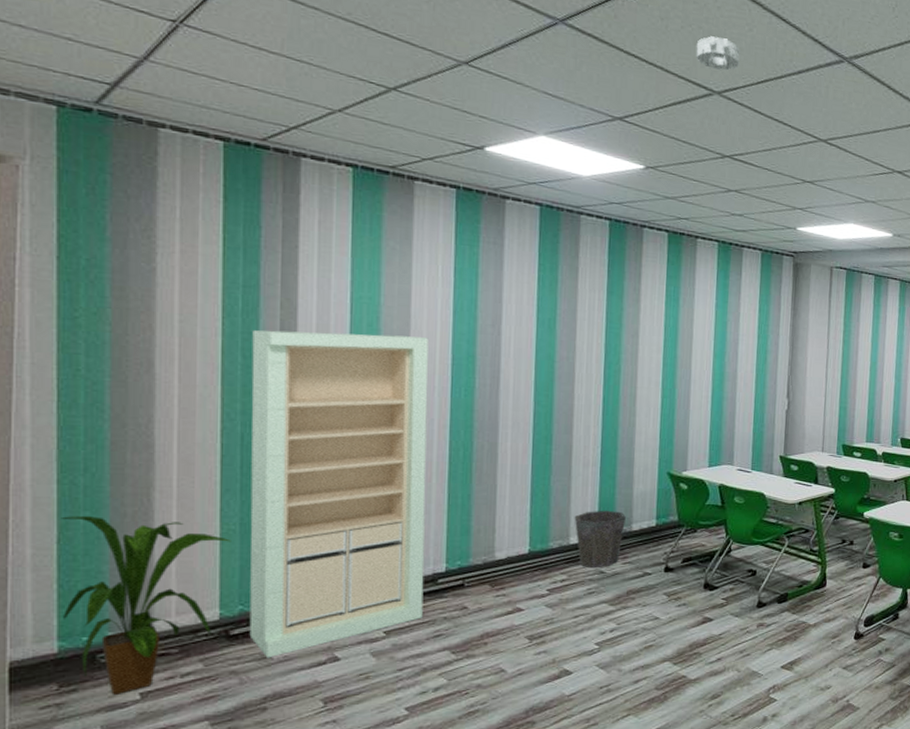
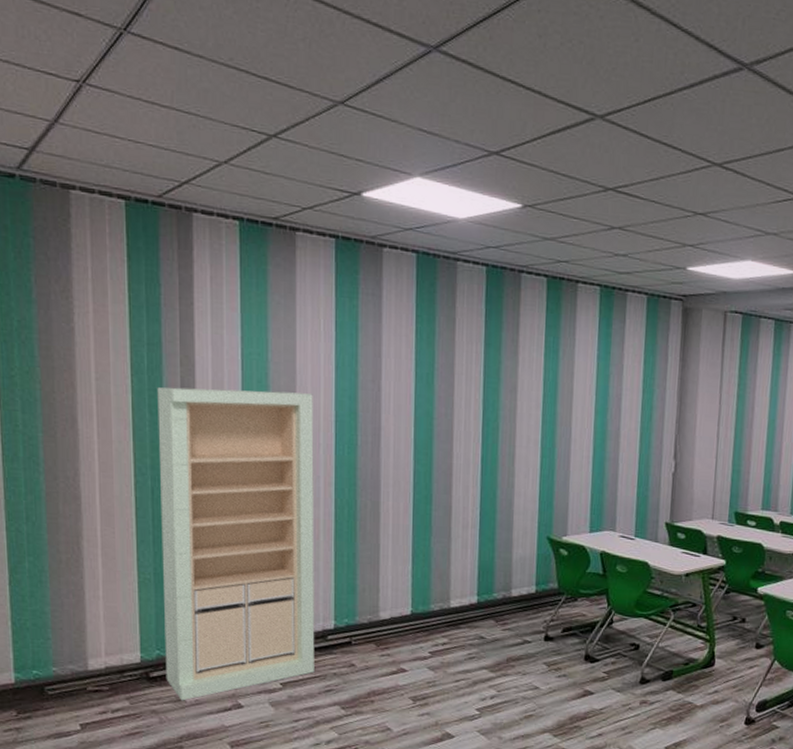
house plant: present [60,516,231,695] -> none [10,560,147,724]
waste bin: present [574,510,626,569] -> none [454,574,505,634]
smoke detector: present [696,36,740,71] -> none [576,51,625,90]

